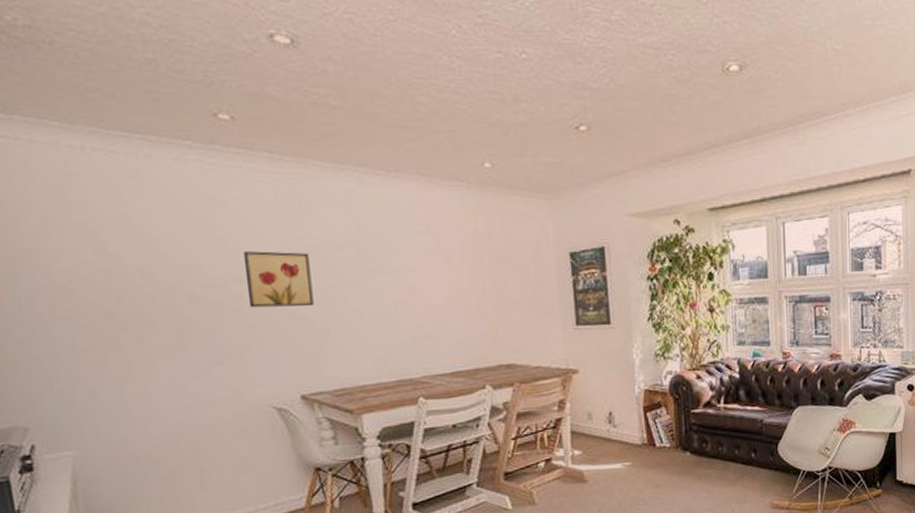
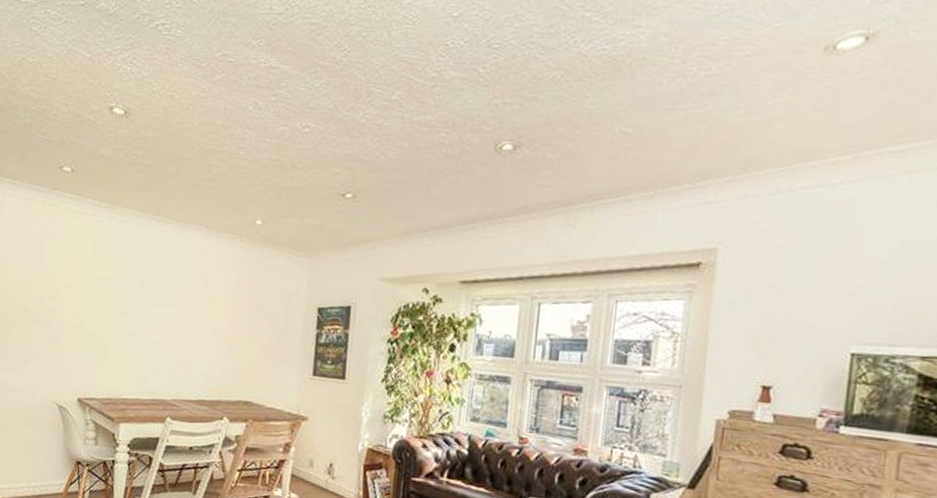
wall art: present [244,251,314,308] -> none [55,276,105,325]

